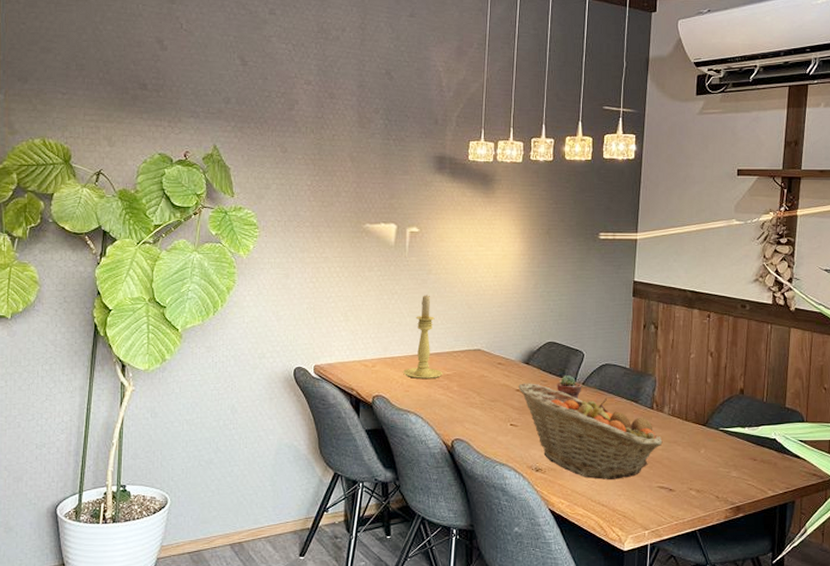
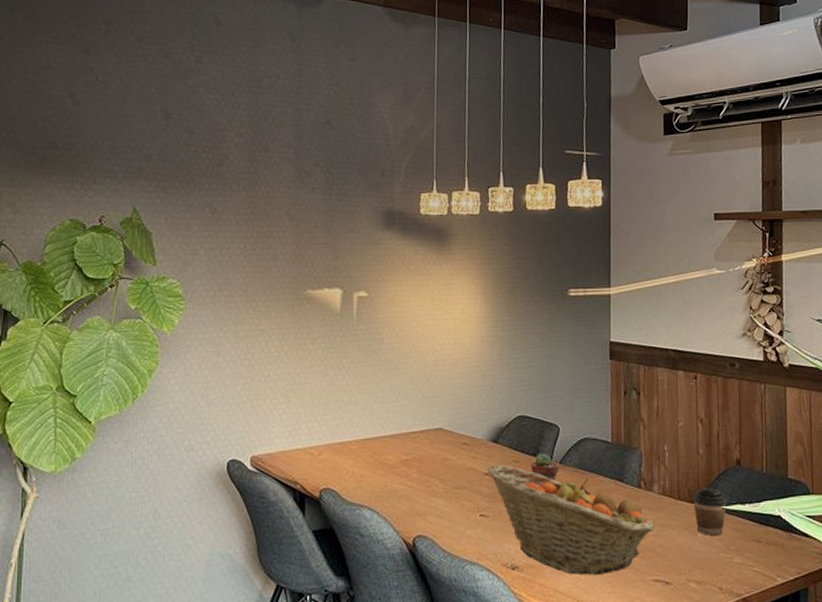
candle holder: present [403,295,443,380] -> none [354,368,401,467]
coffee cup: none [698,412,729,453] -> present [692,488,728,536]

